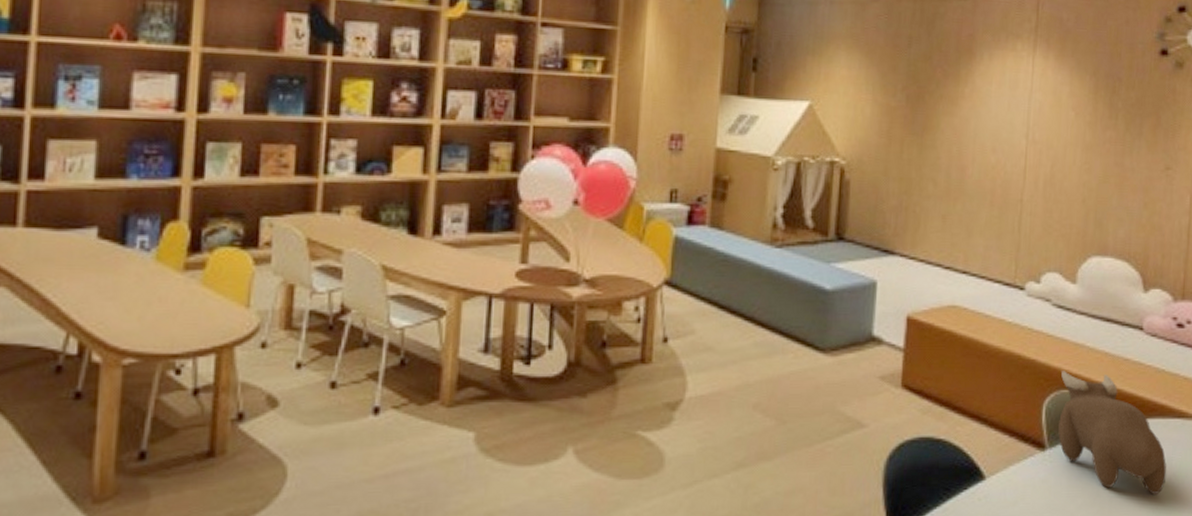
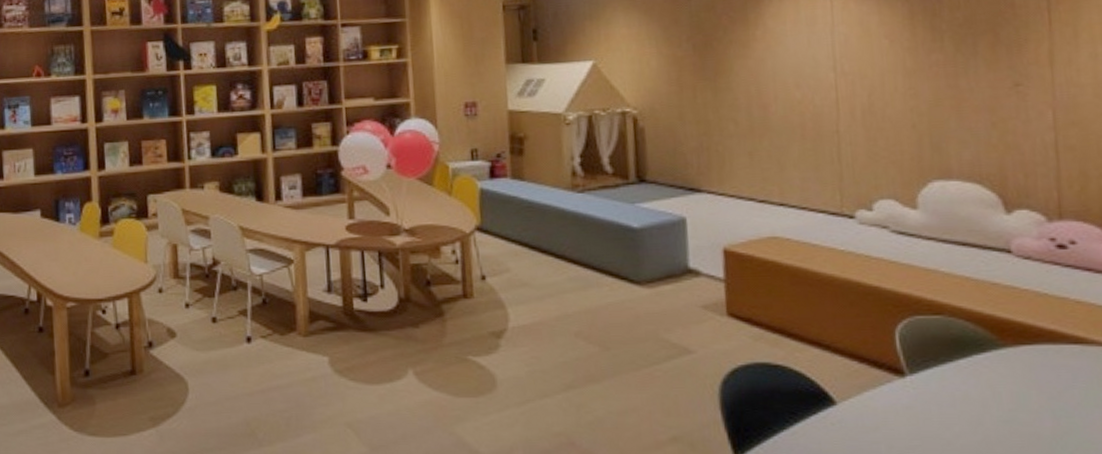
plush toy: present [1058,371,1166,494] -> none [913,297,1068,424]

